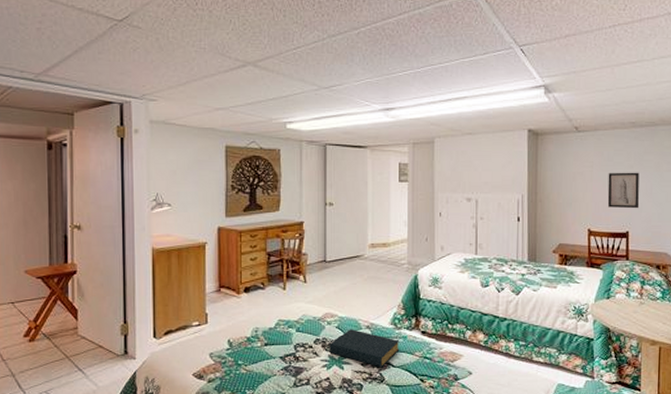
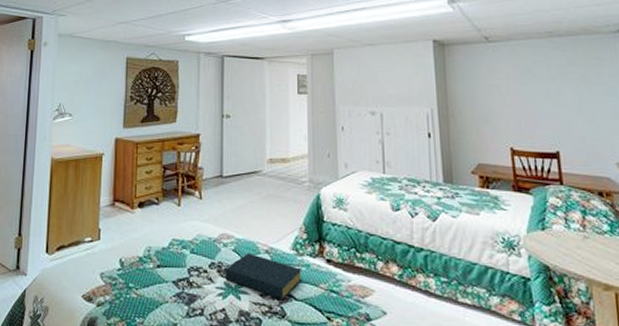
wall art: present [607,172,640,209] -> none [527,85,569,126]

